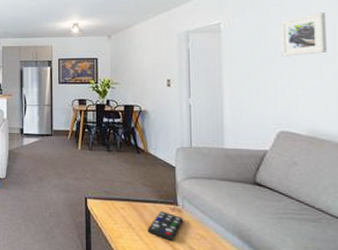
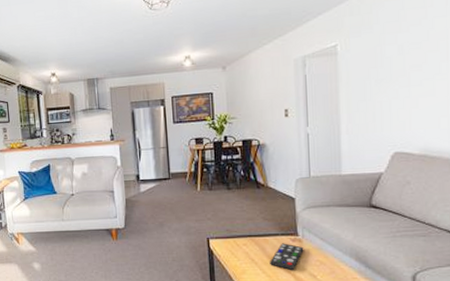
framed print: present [280,12,327,57] -> none [396,26,439,76]

